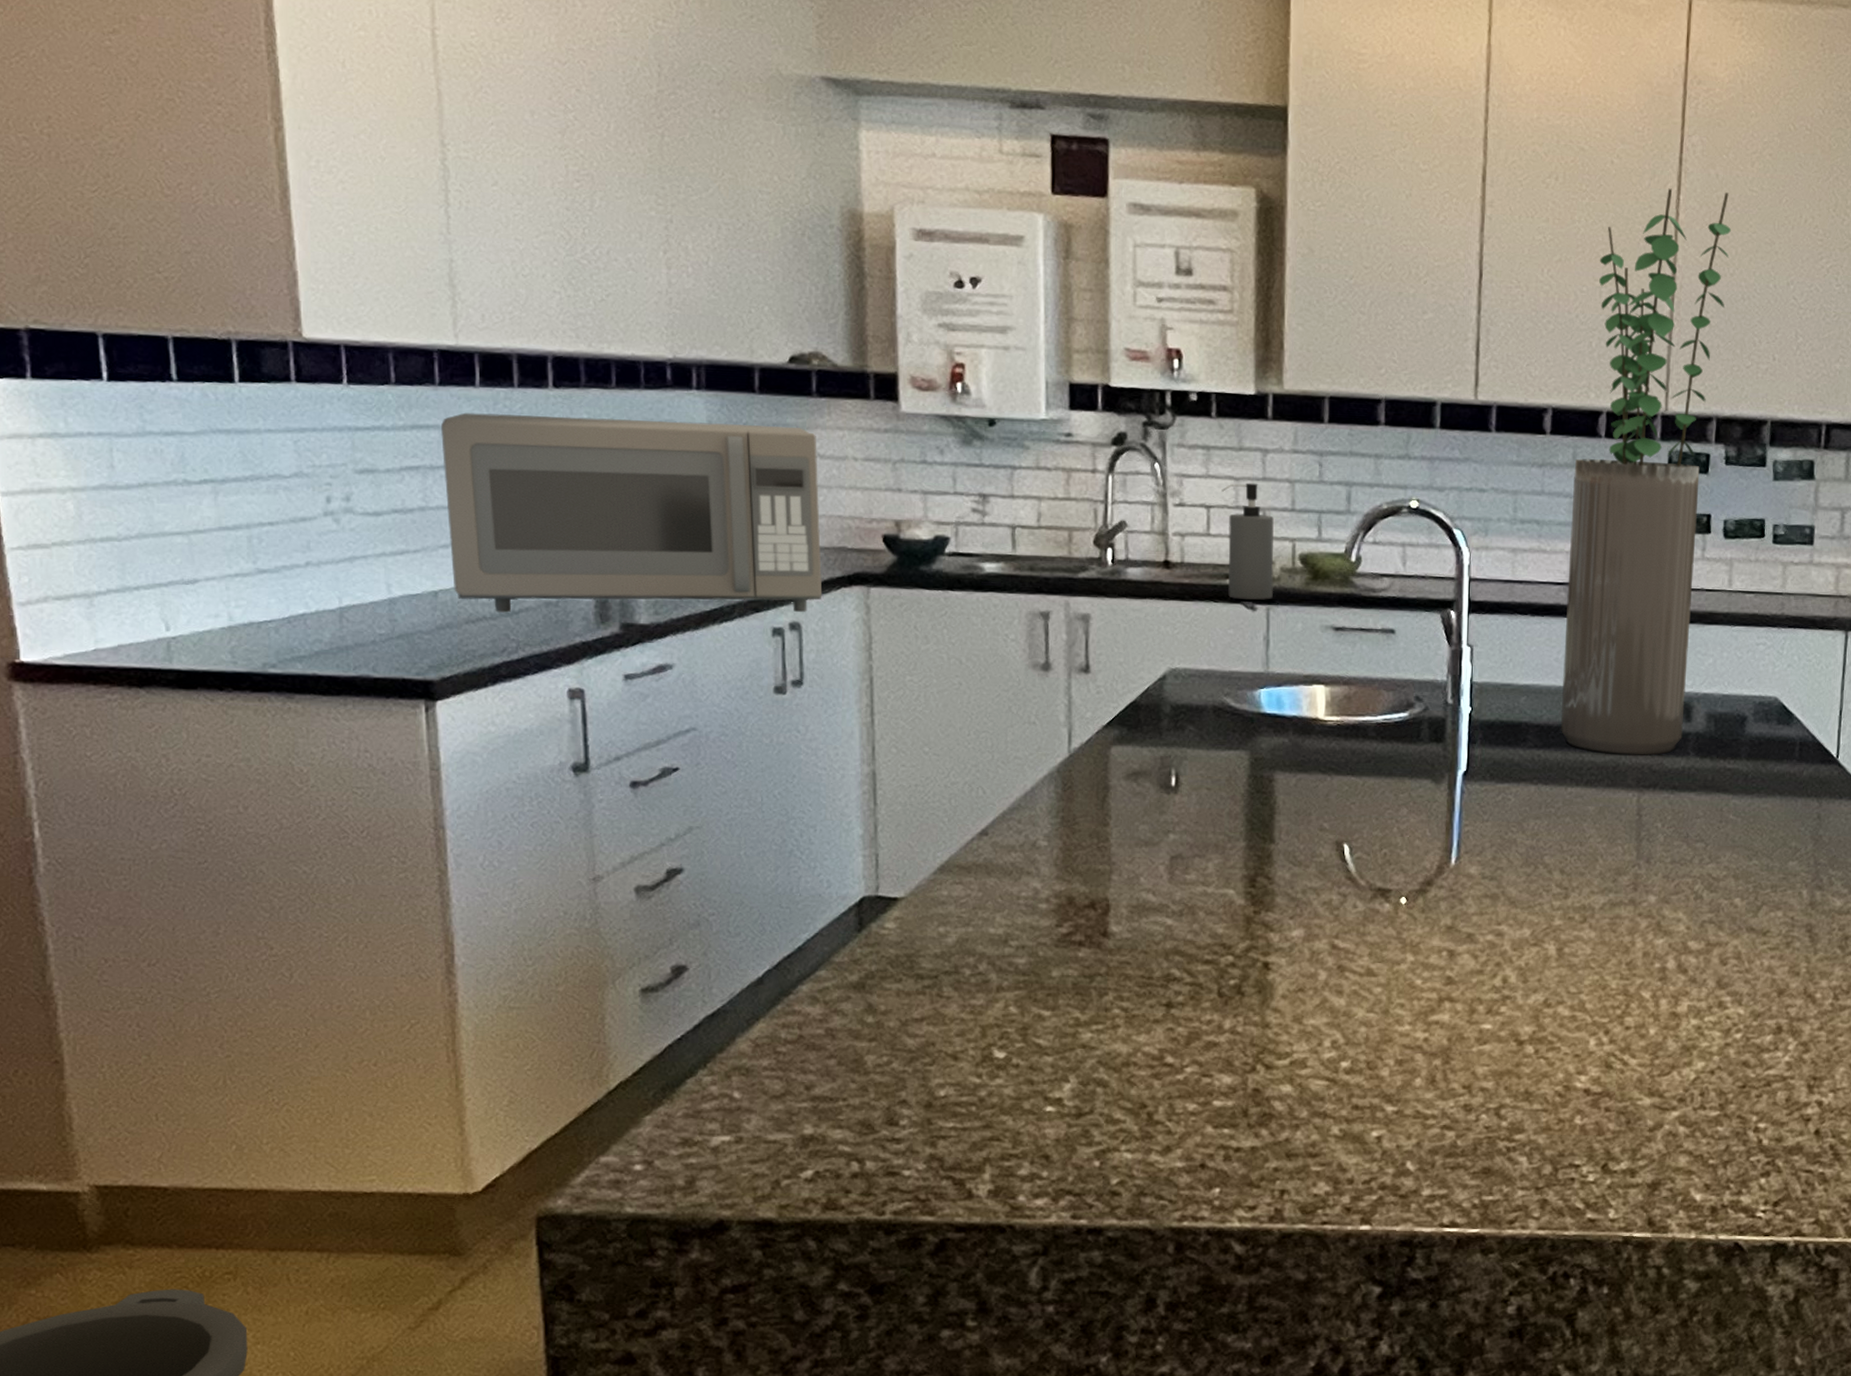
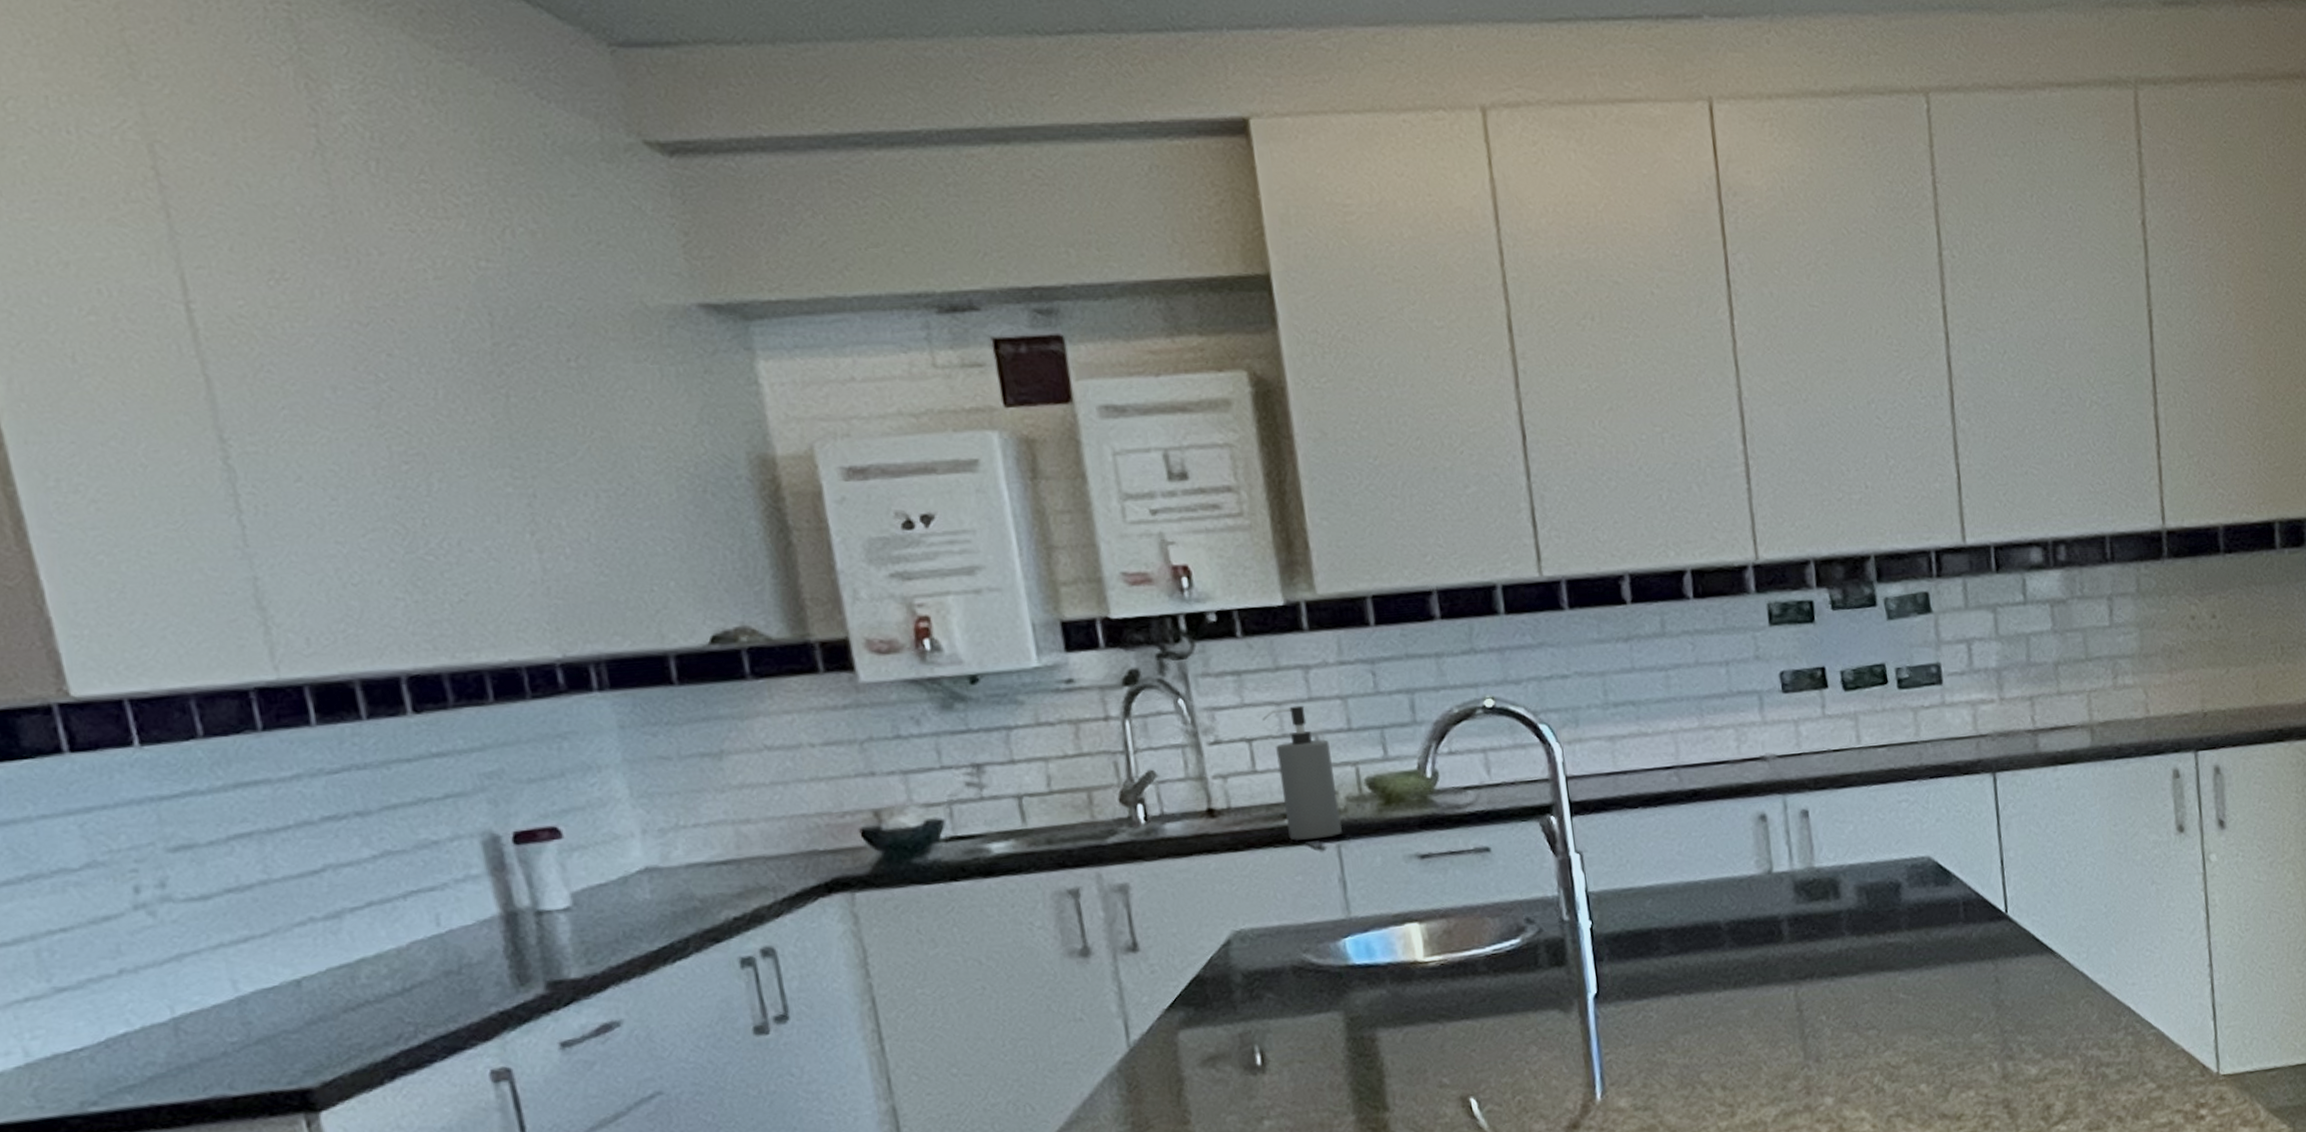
microwave: present [441,412,823,613] -> none [273,718,797,993]
vase: present [1560,188,1731,756] -> none [1655,311,1834,950]

